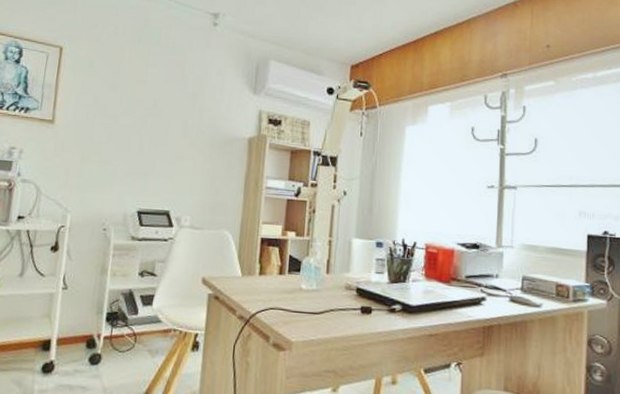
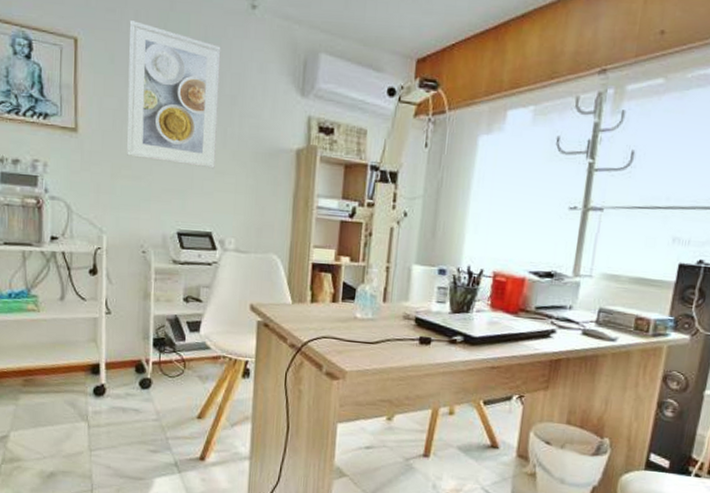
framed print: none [97,34,186,155] -> present [126,20,221,169]

